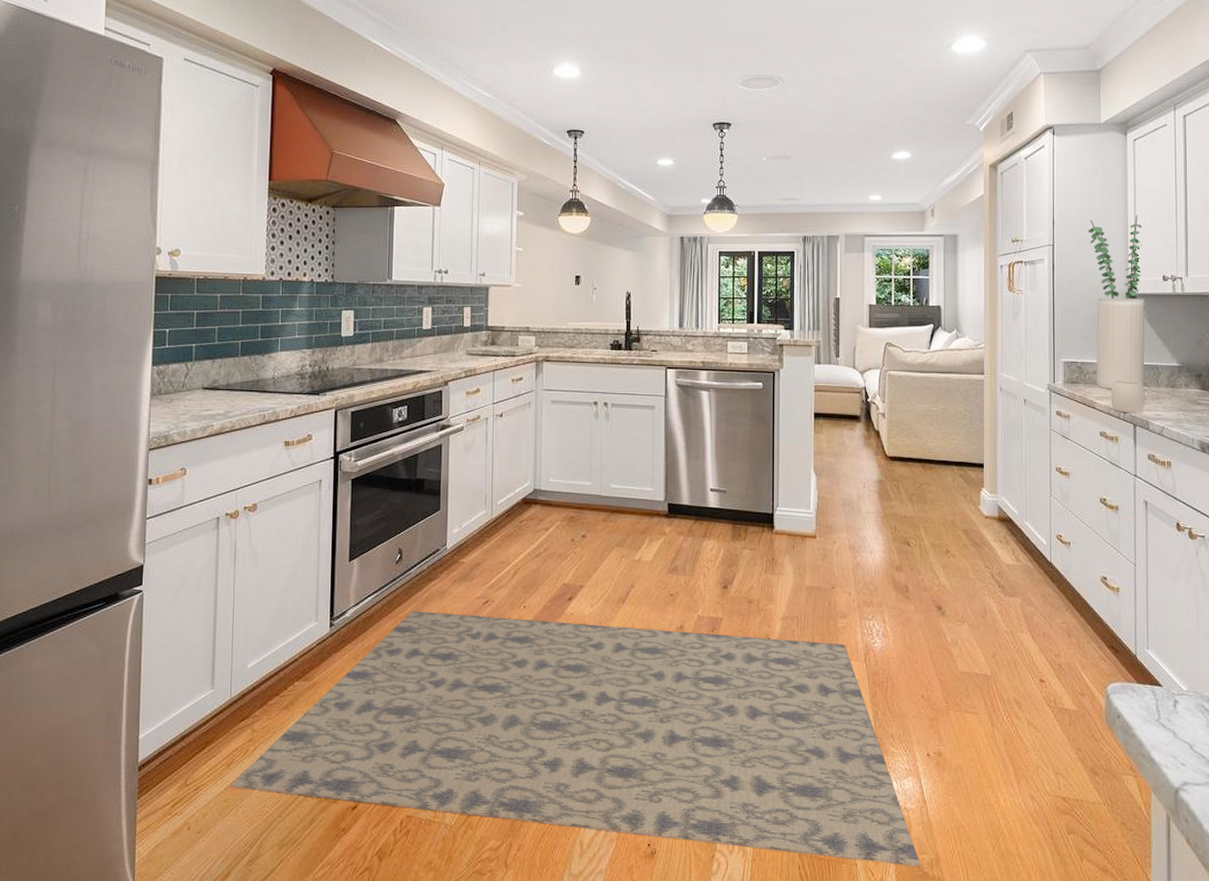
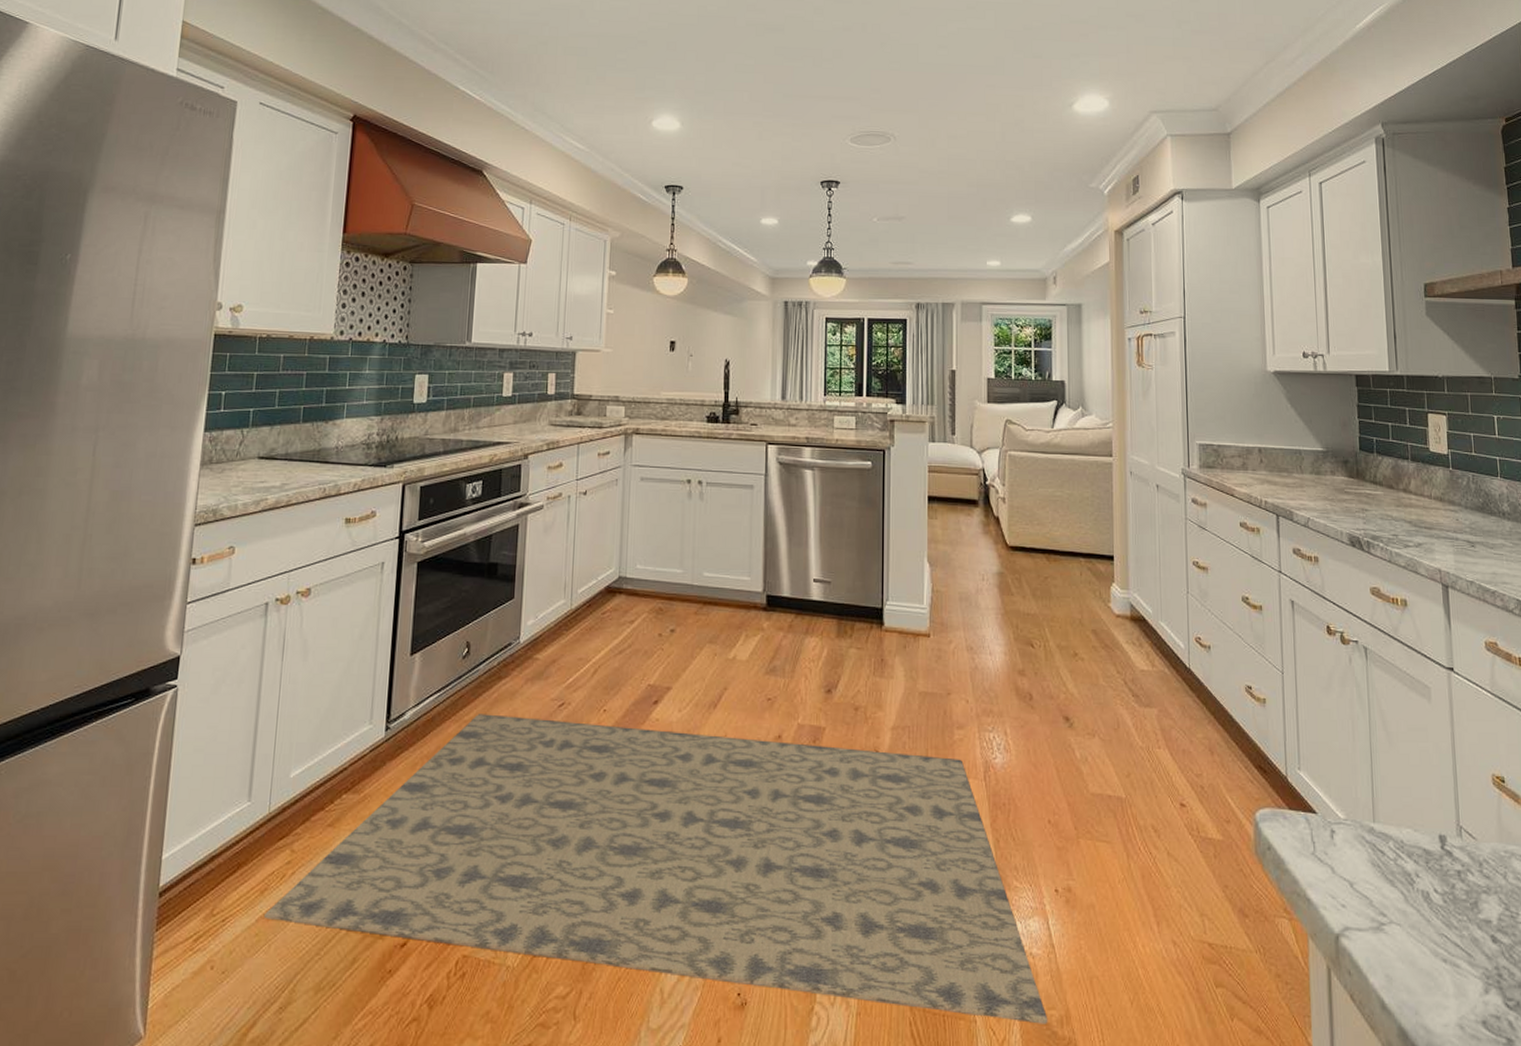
vase: present [1088,214,1145,390] -> none [1221,286,1287,476]
mug: present [1111,379,1152,413] -> none [1250,465,1296,503]

